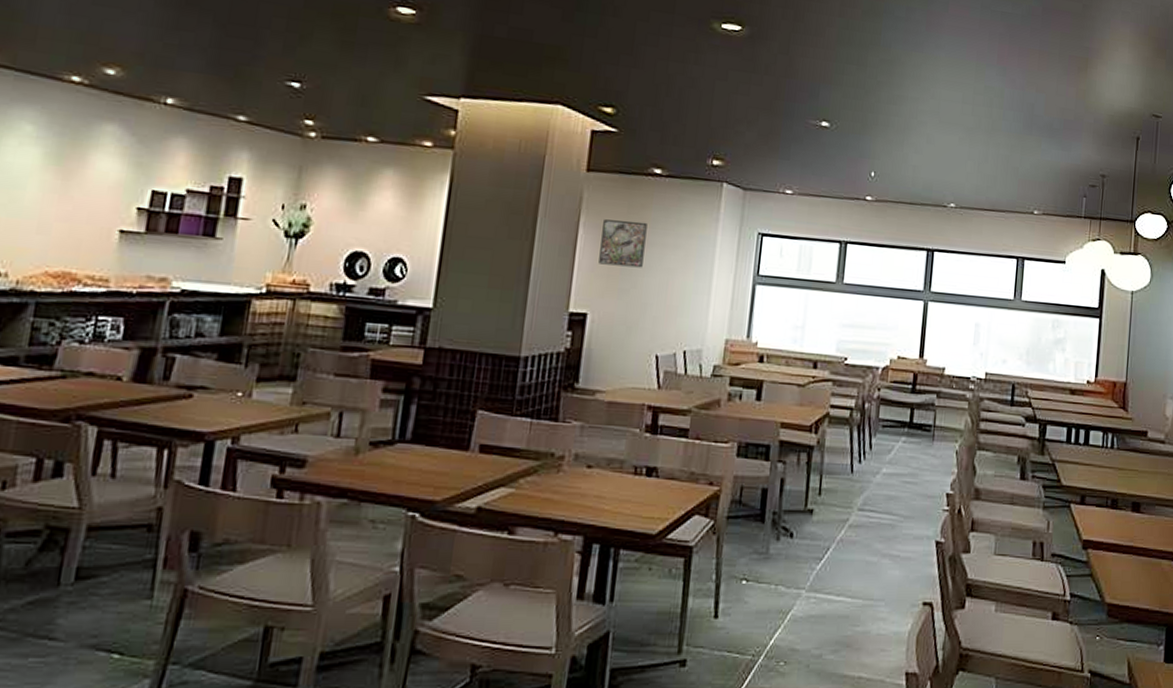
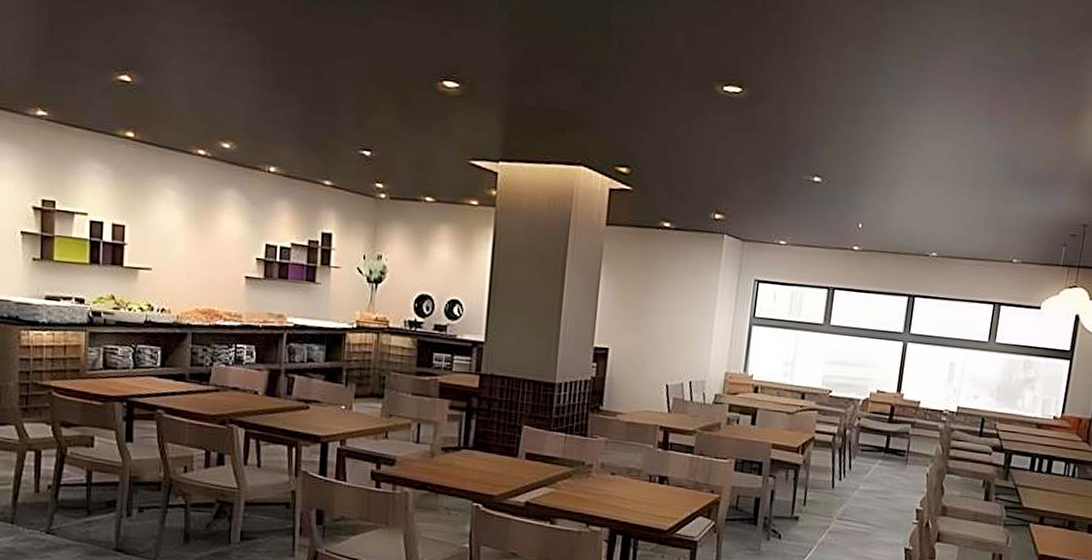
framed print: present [598,219,648,268] -> none [617,268,658,310]

